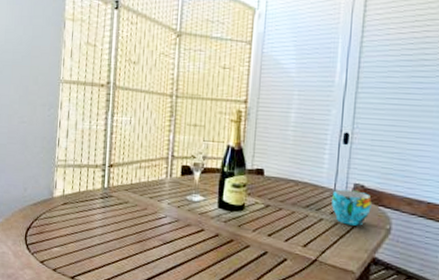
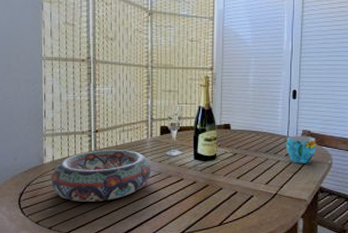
decorative bowl: none [59,187,169,247] -> present [51,150,151,202]

